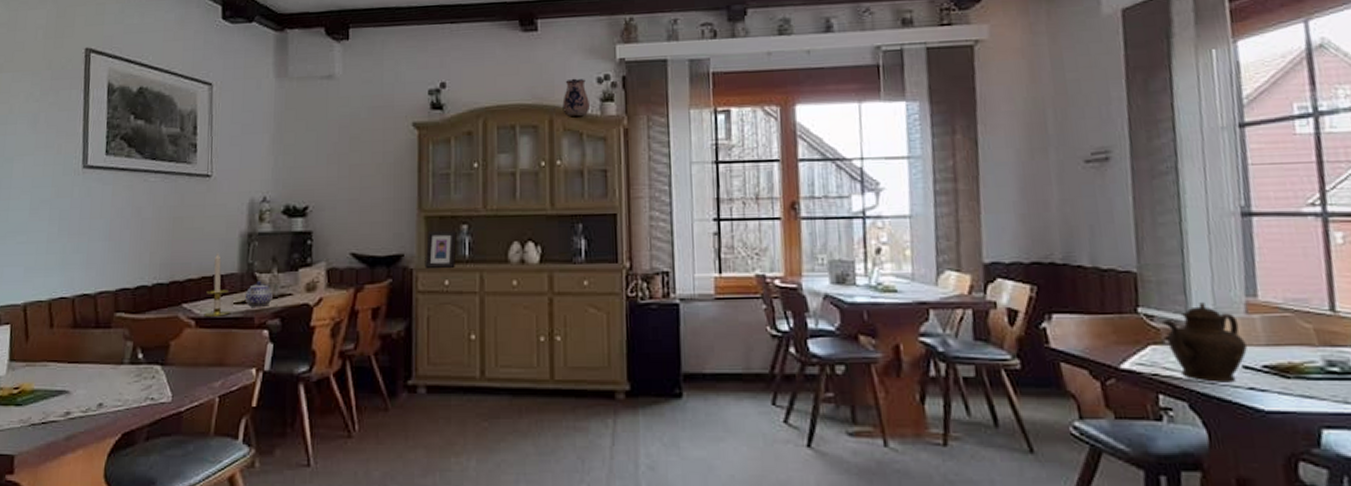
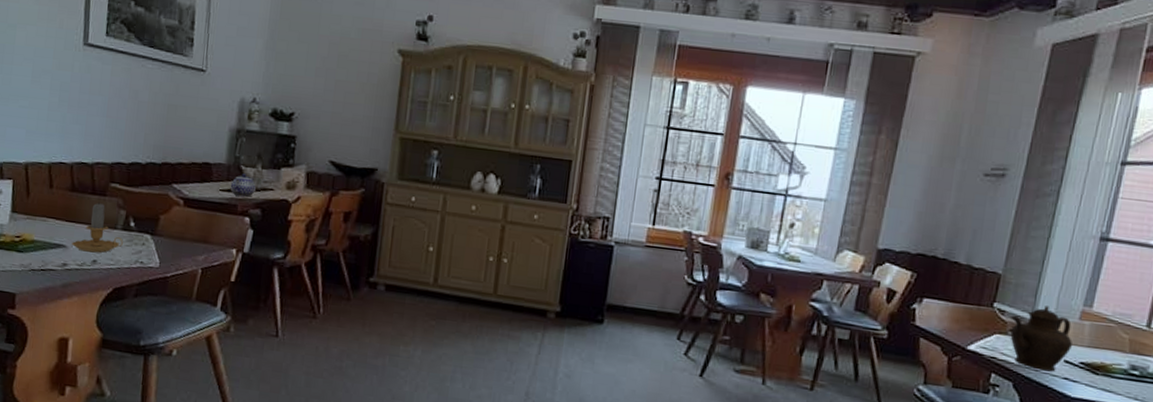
candle: none [75,336,131,395] -> present [72,202,123,253]
candle: present [204,253,230,317] -> none [192,143,216,200]
picture frame: present [426,230,457,269] -> none [396,150,428,188]
ceramic pitcher: present [562,78,589,119] -> none [538,30,563,70]

